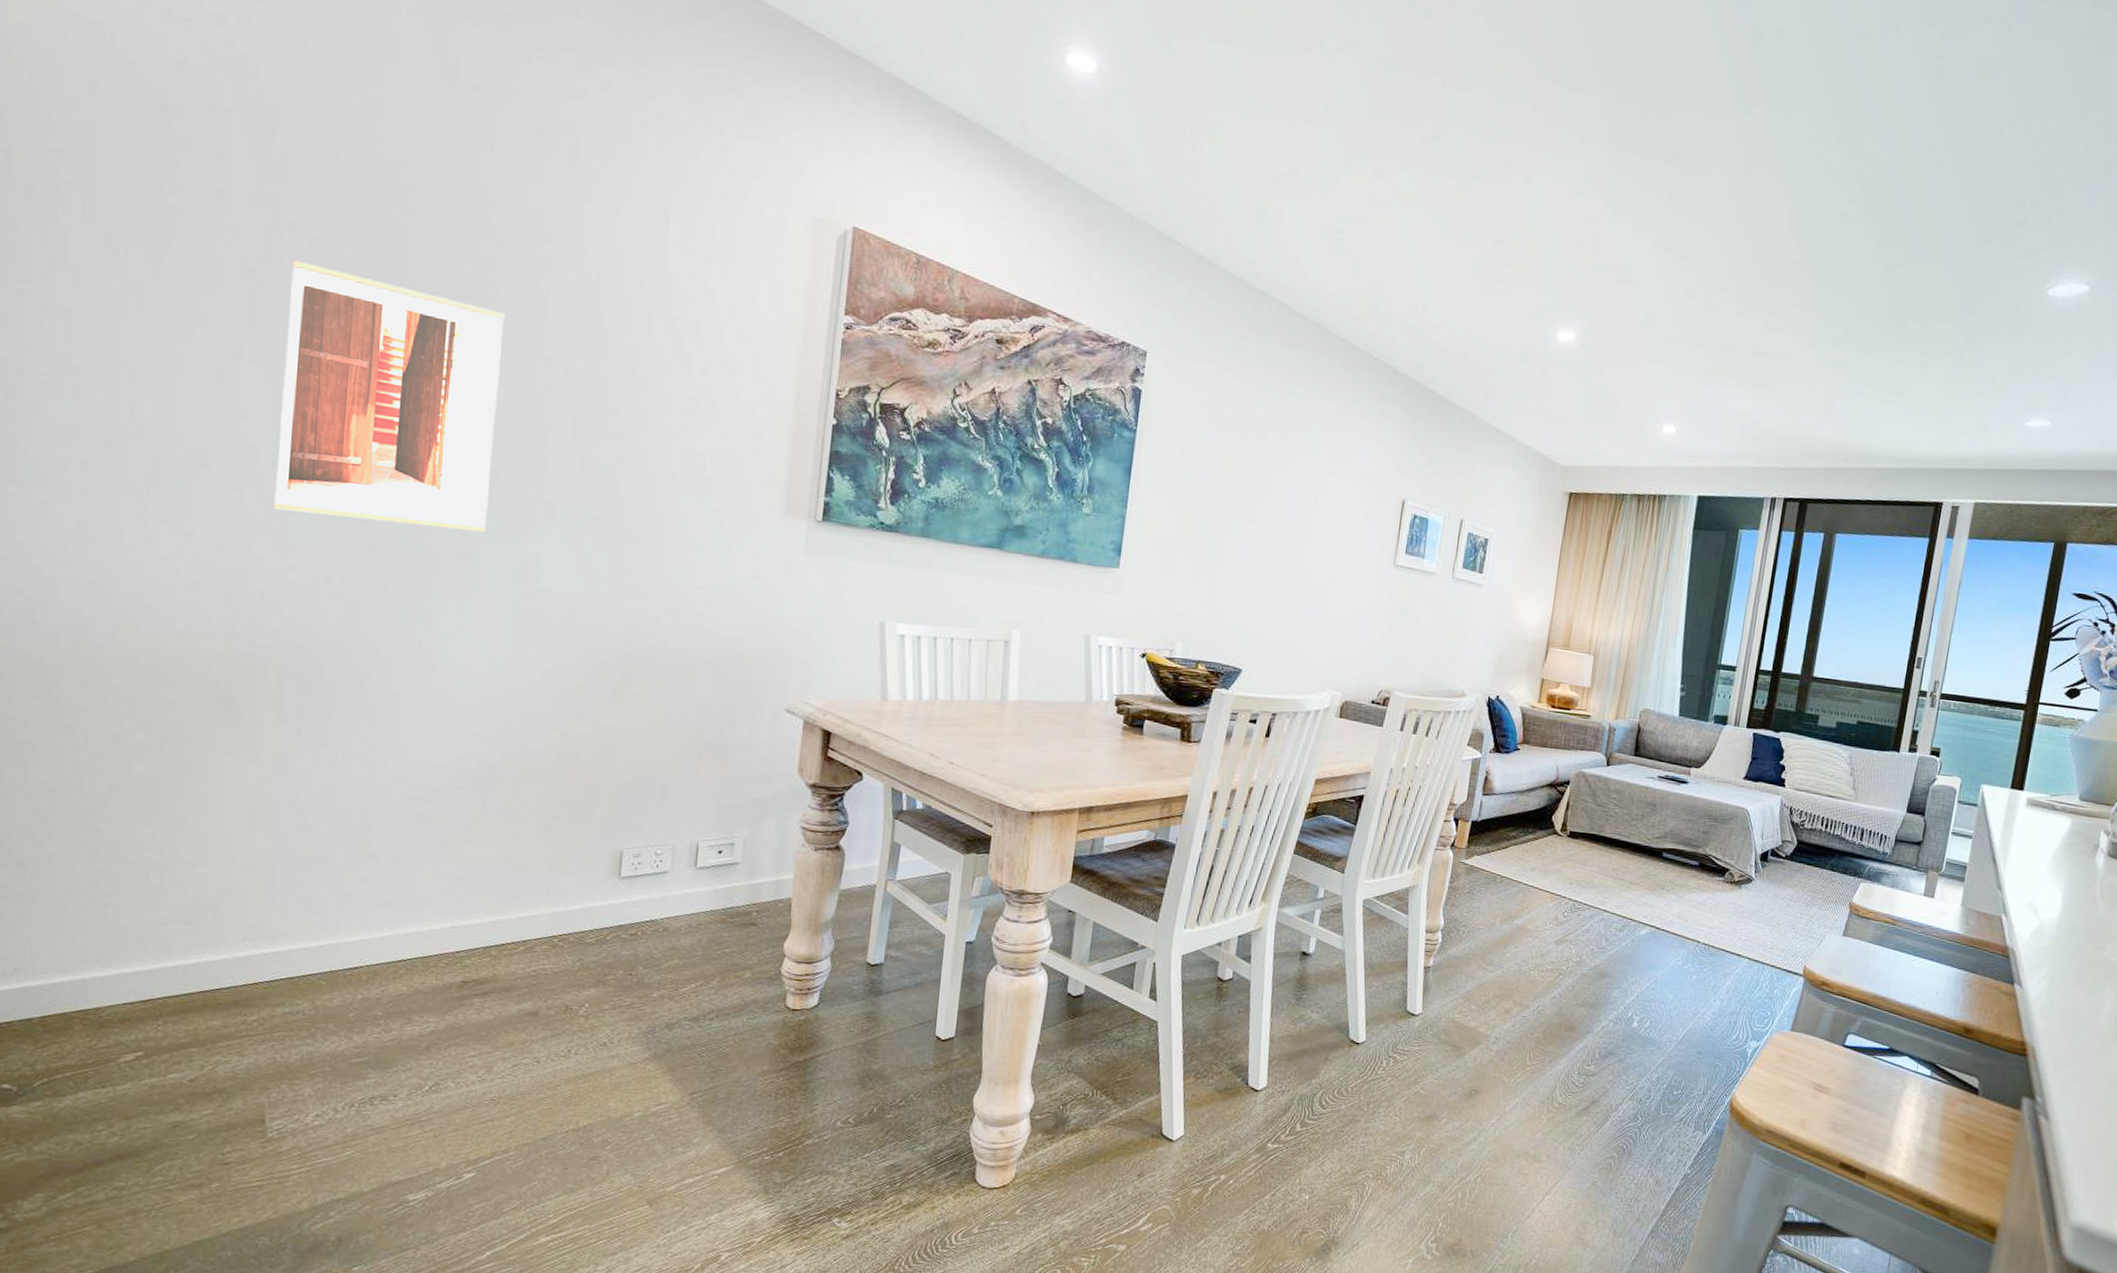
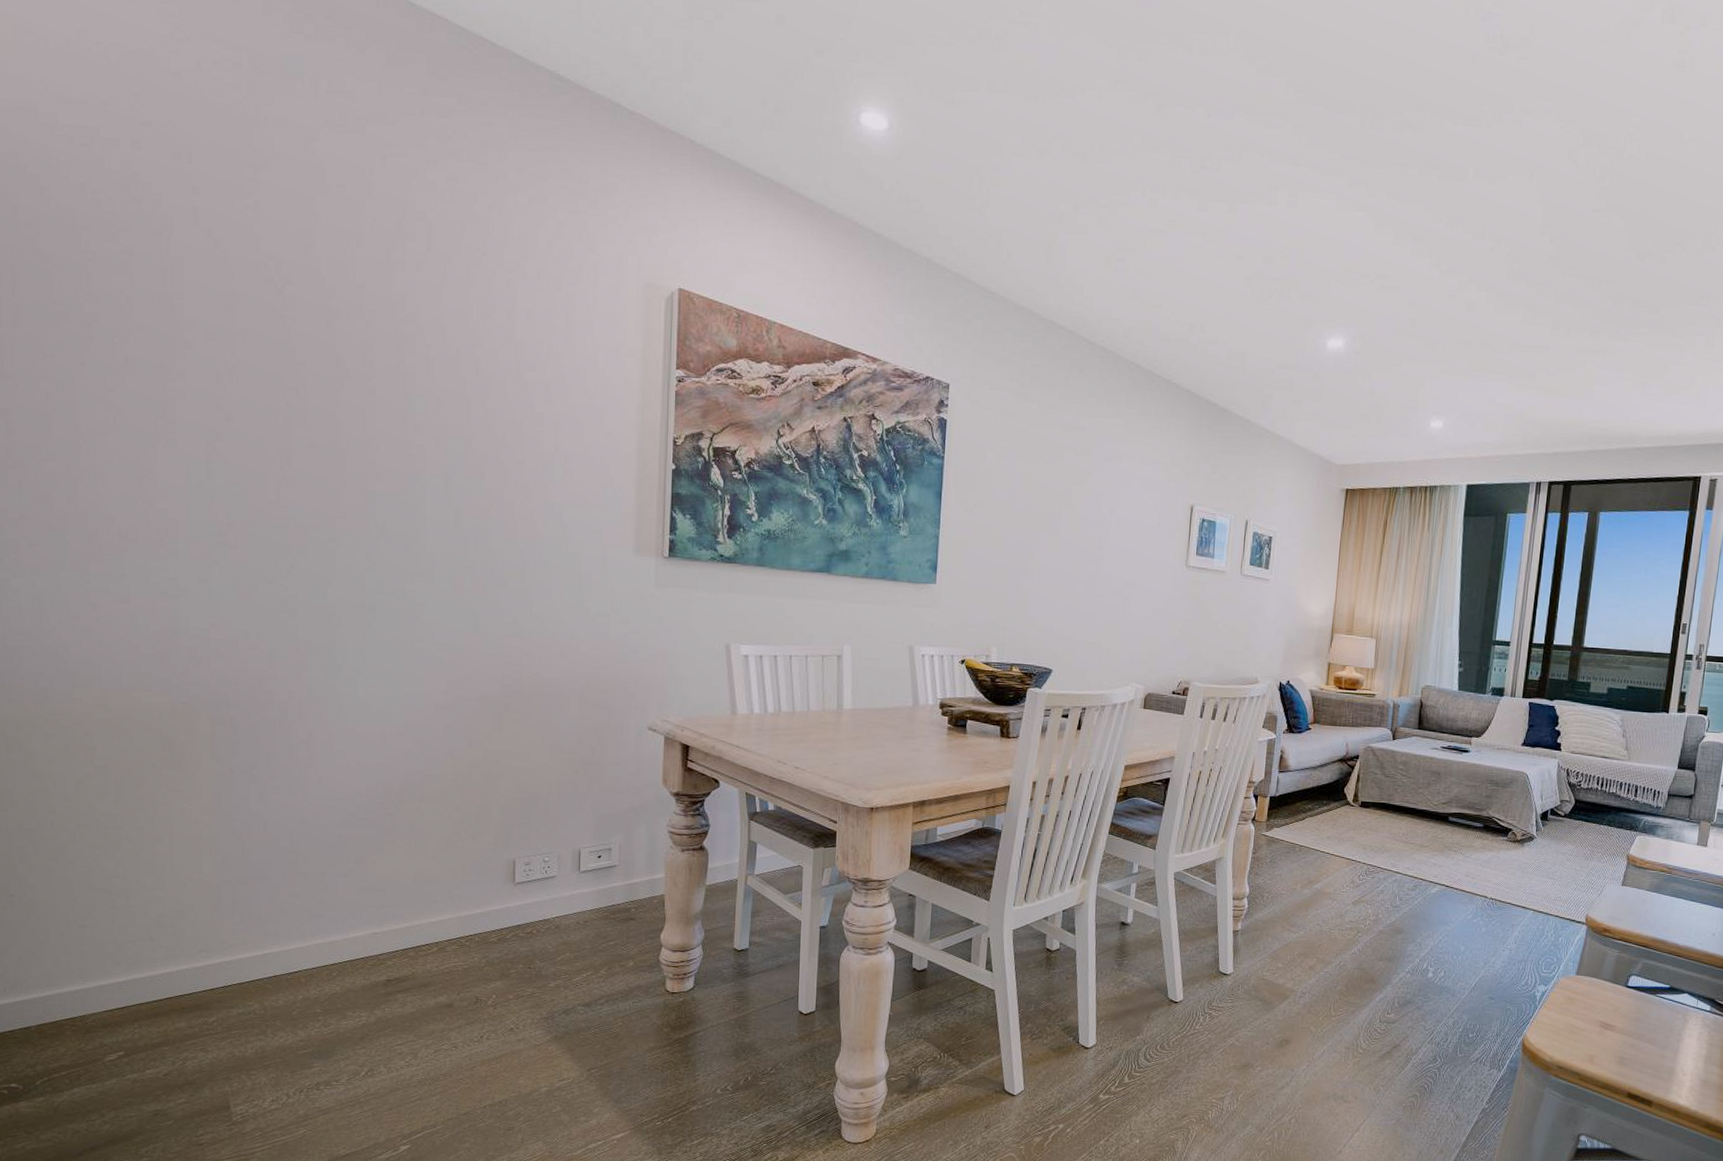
wall art: present [273,260,505,532] -> none [194,354,380,585]

